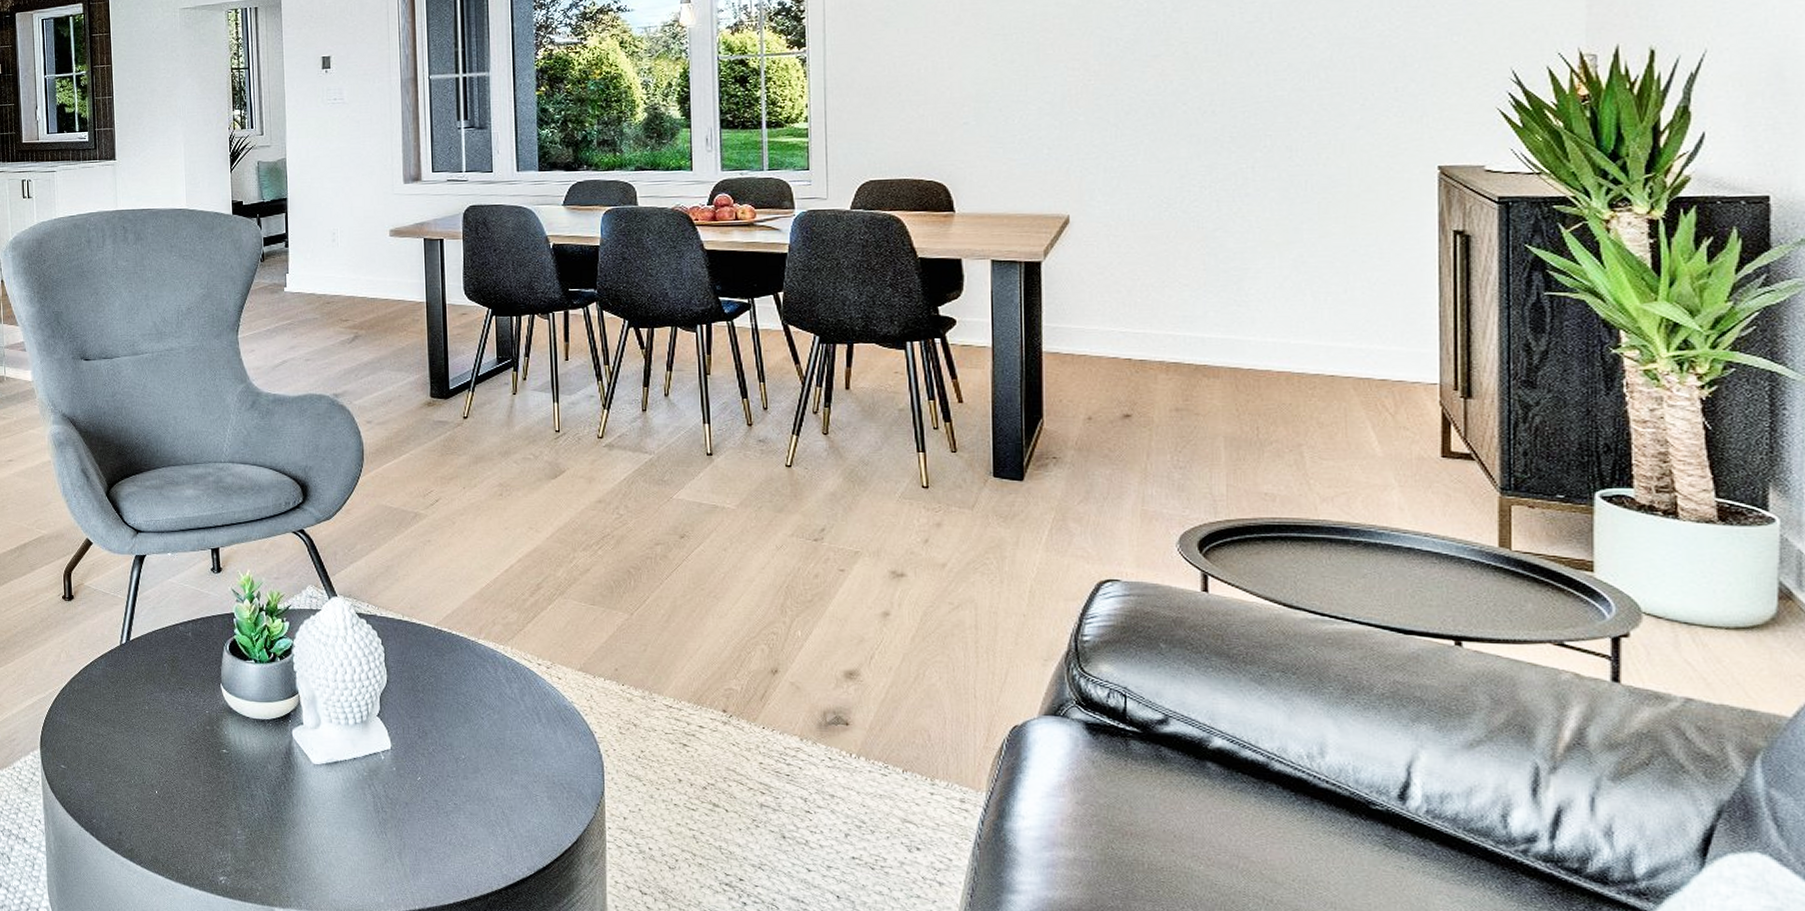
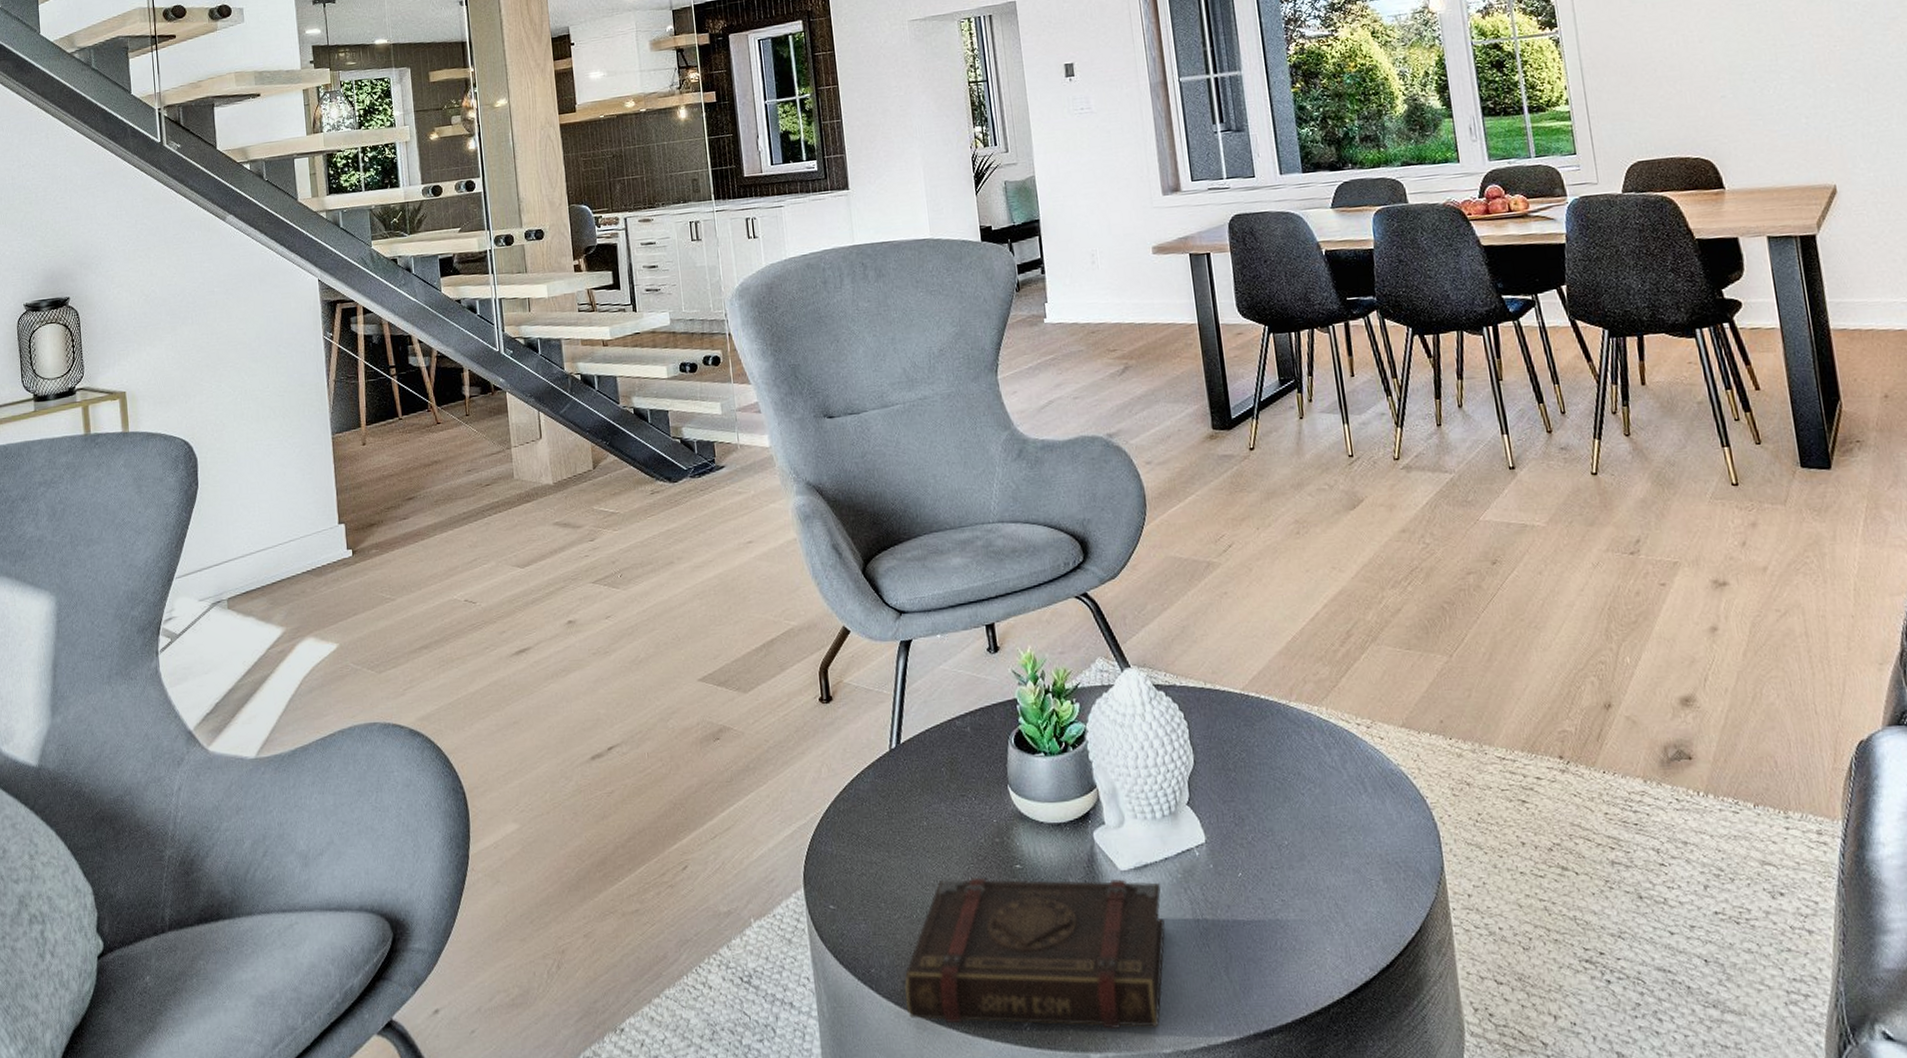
book: none [120,755,349,894] -> present [904,877,1165,1029]

